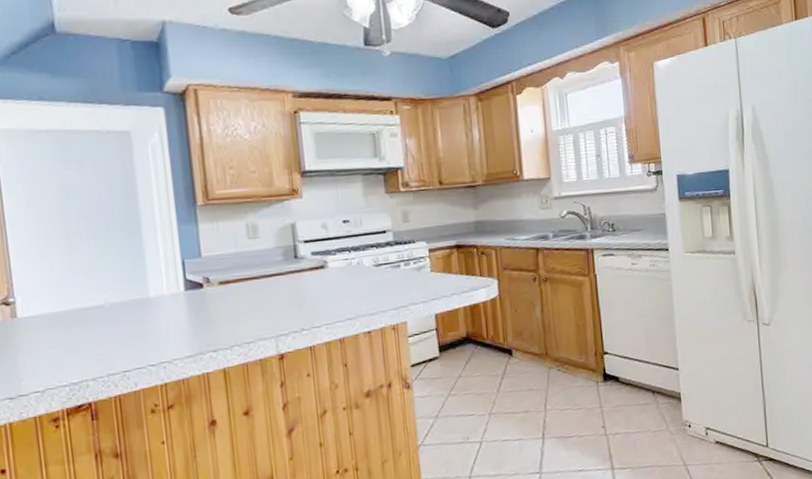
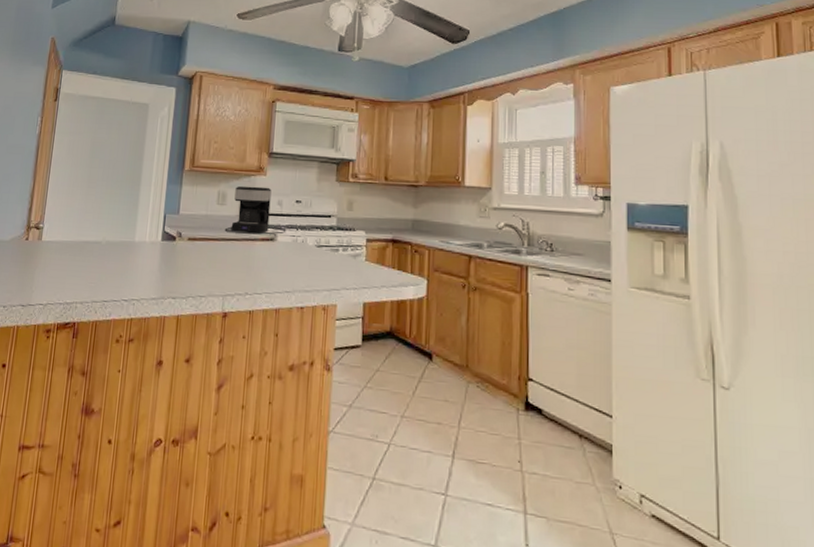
coffee maker: none [262,210,338,268] -> present [224,185,286,235]

